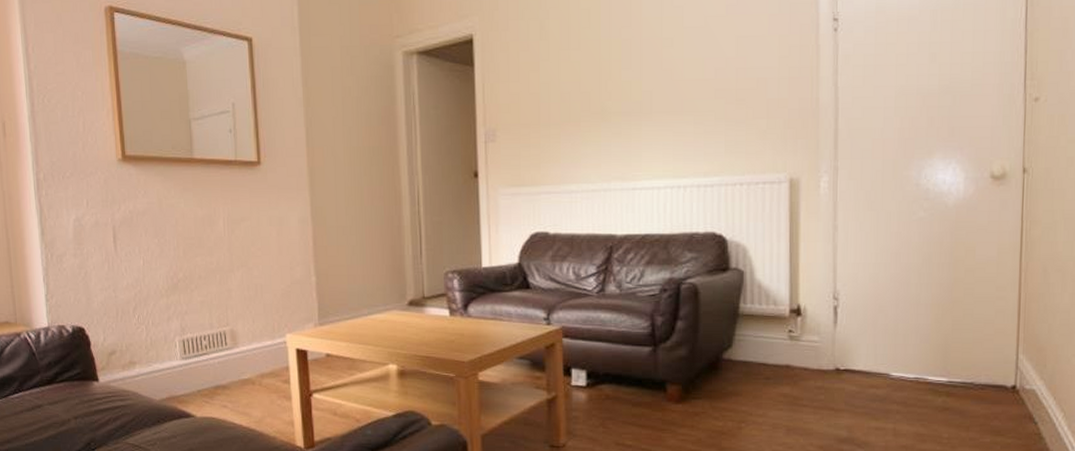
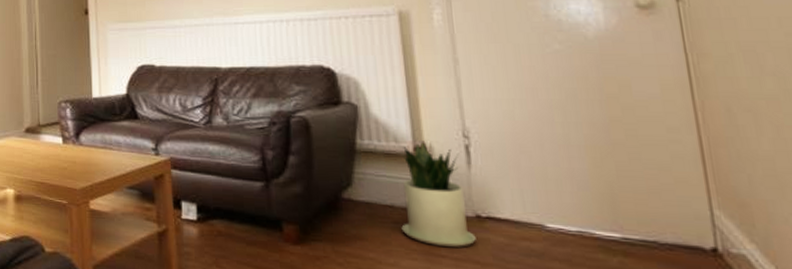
planter: none [772,305,833,397] -> present [401,142,476,247]

